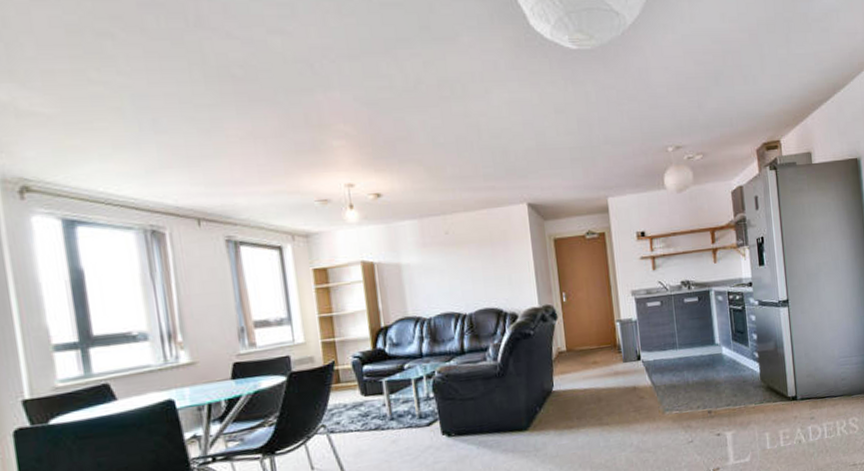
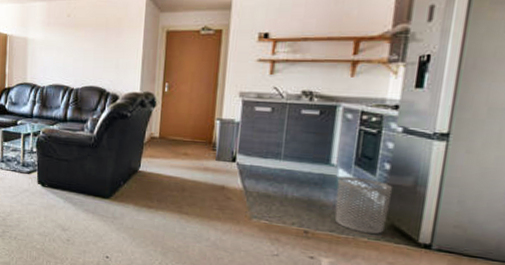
waste bin: none [723,350,764,400] -> present [335,176,393,235]

